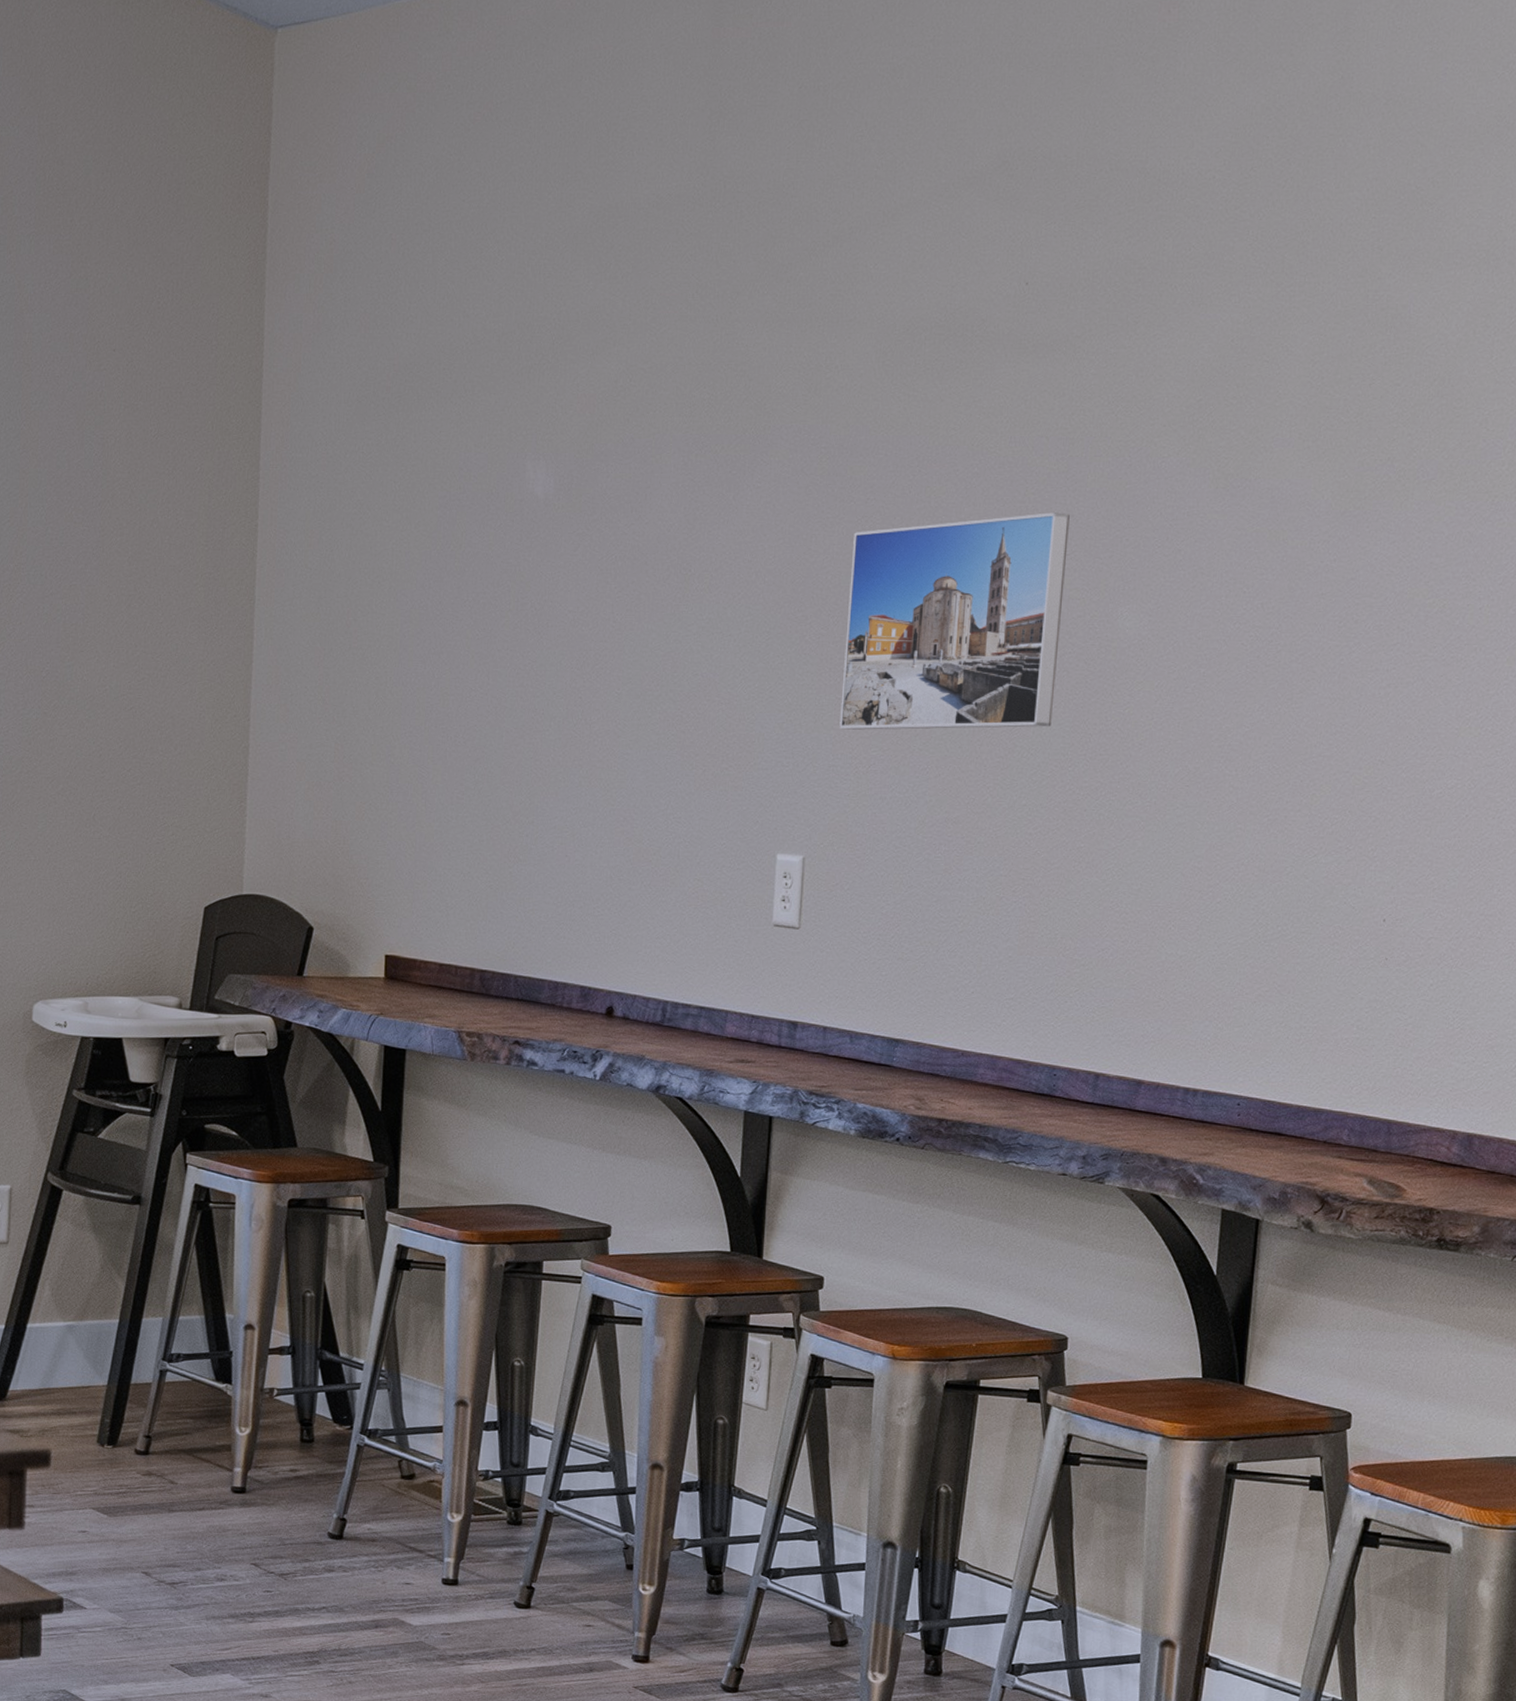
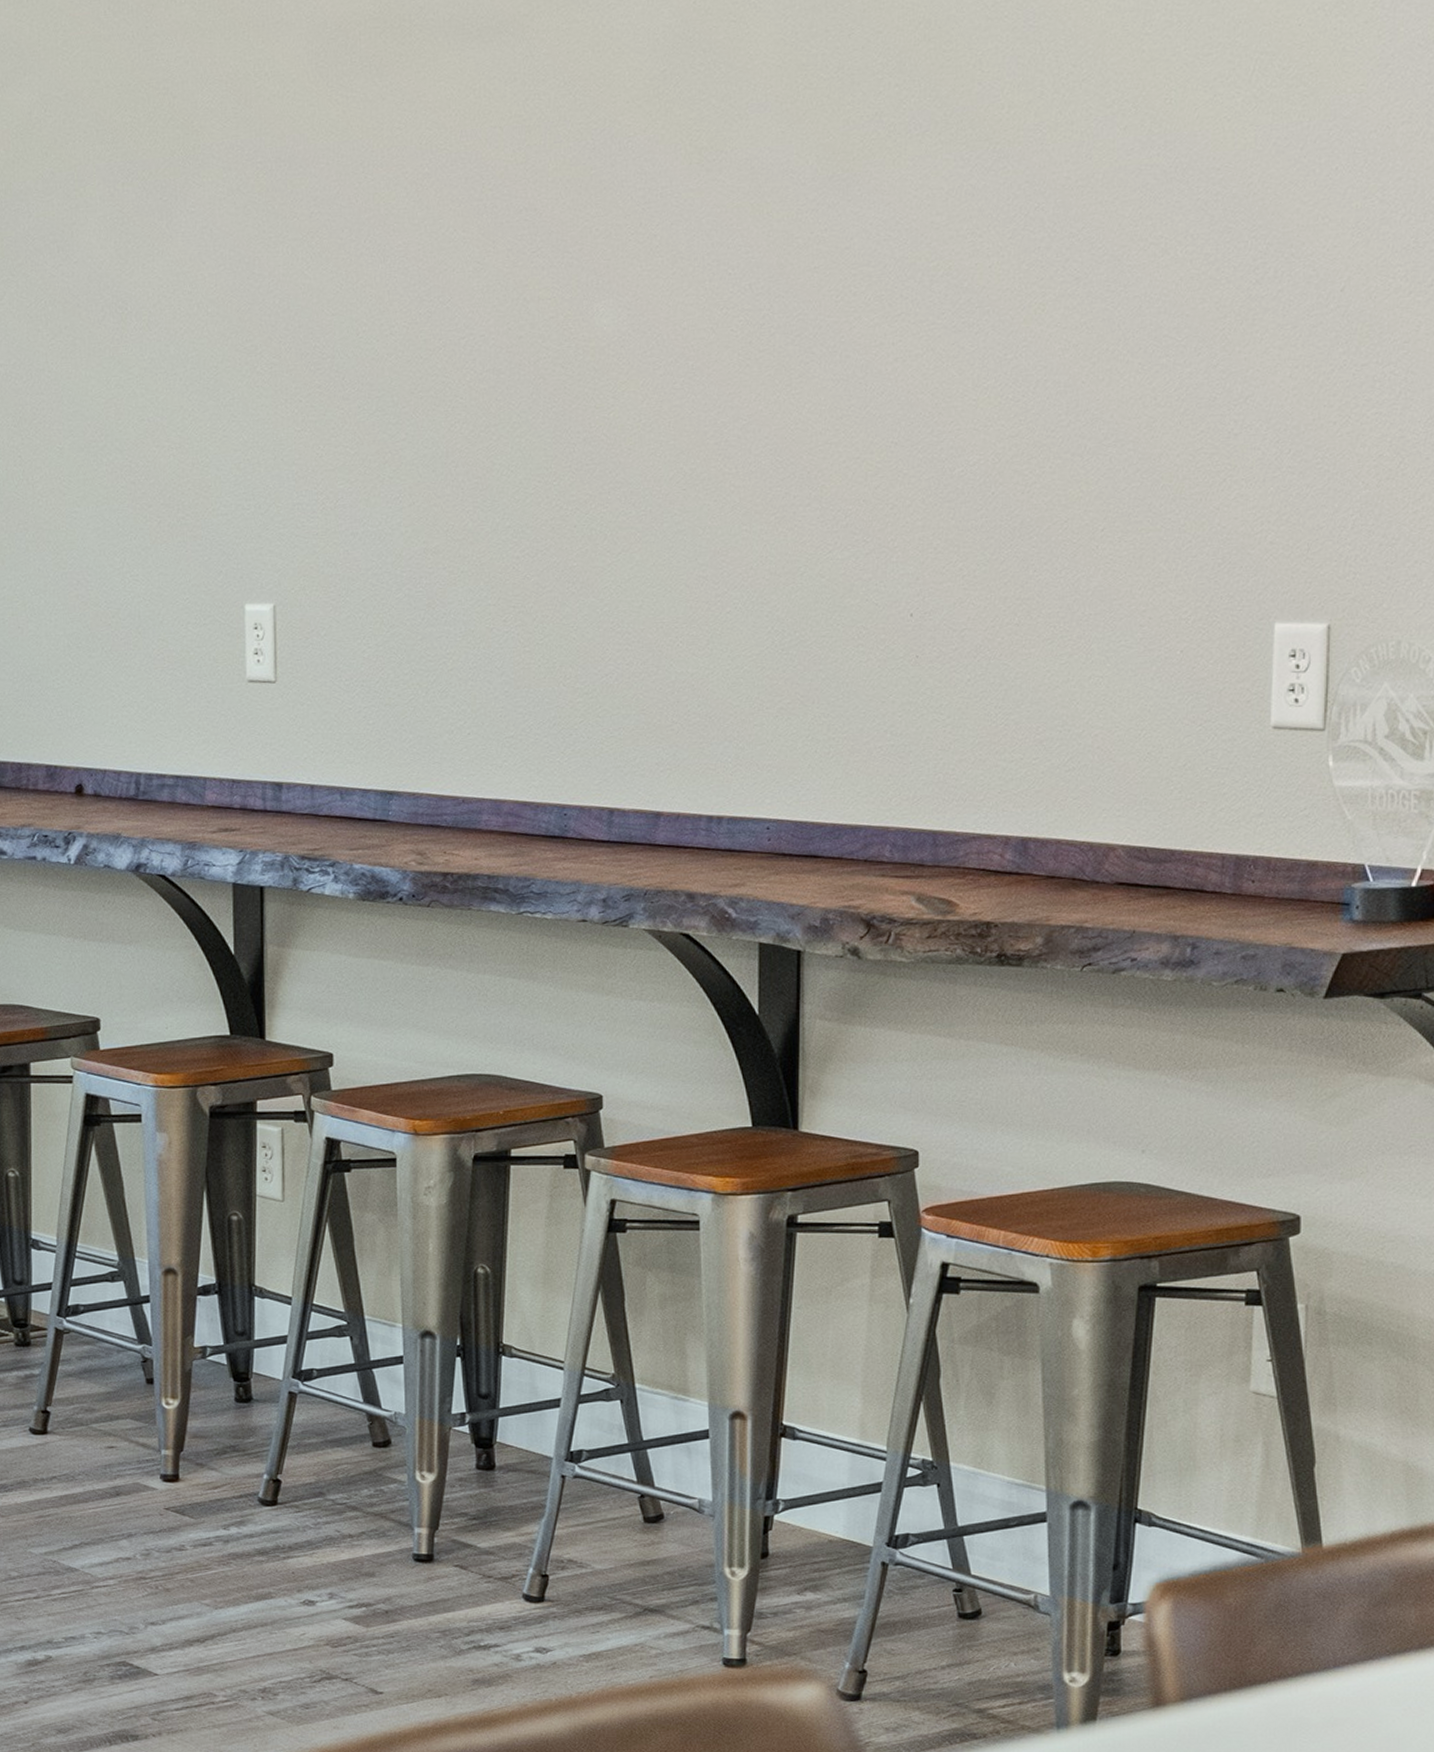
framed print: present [839,512,1070,730] -> none [300,207,533,464]

